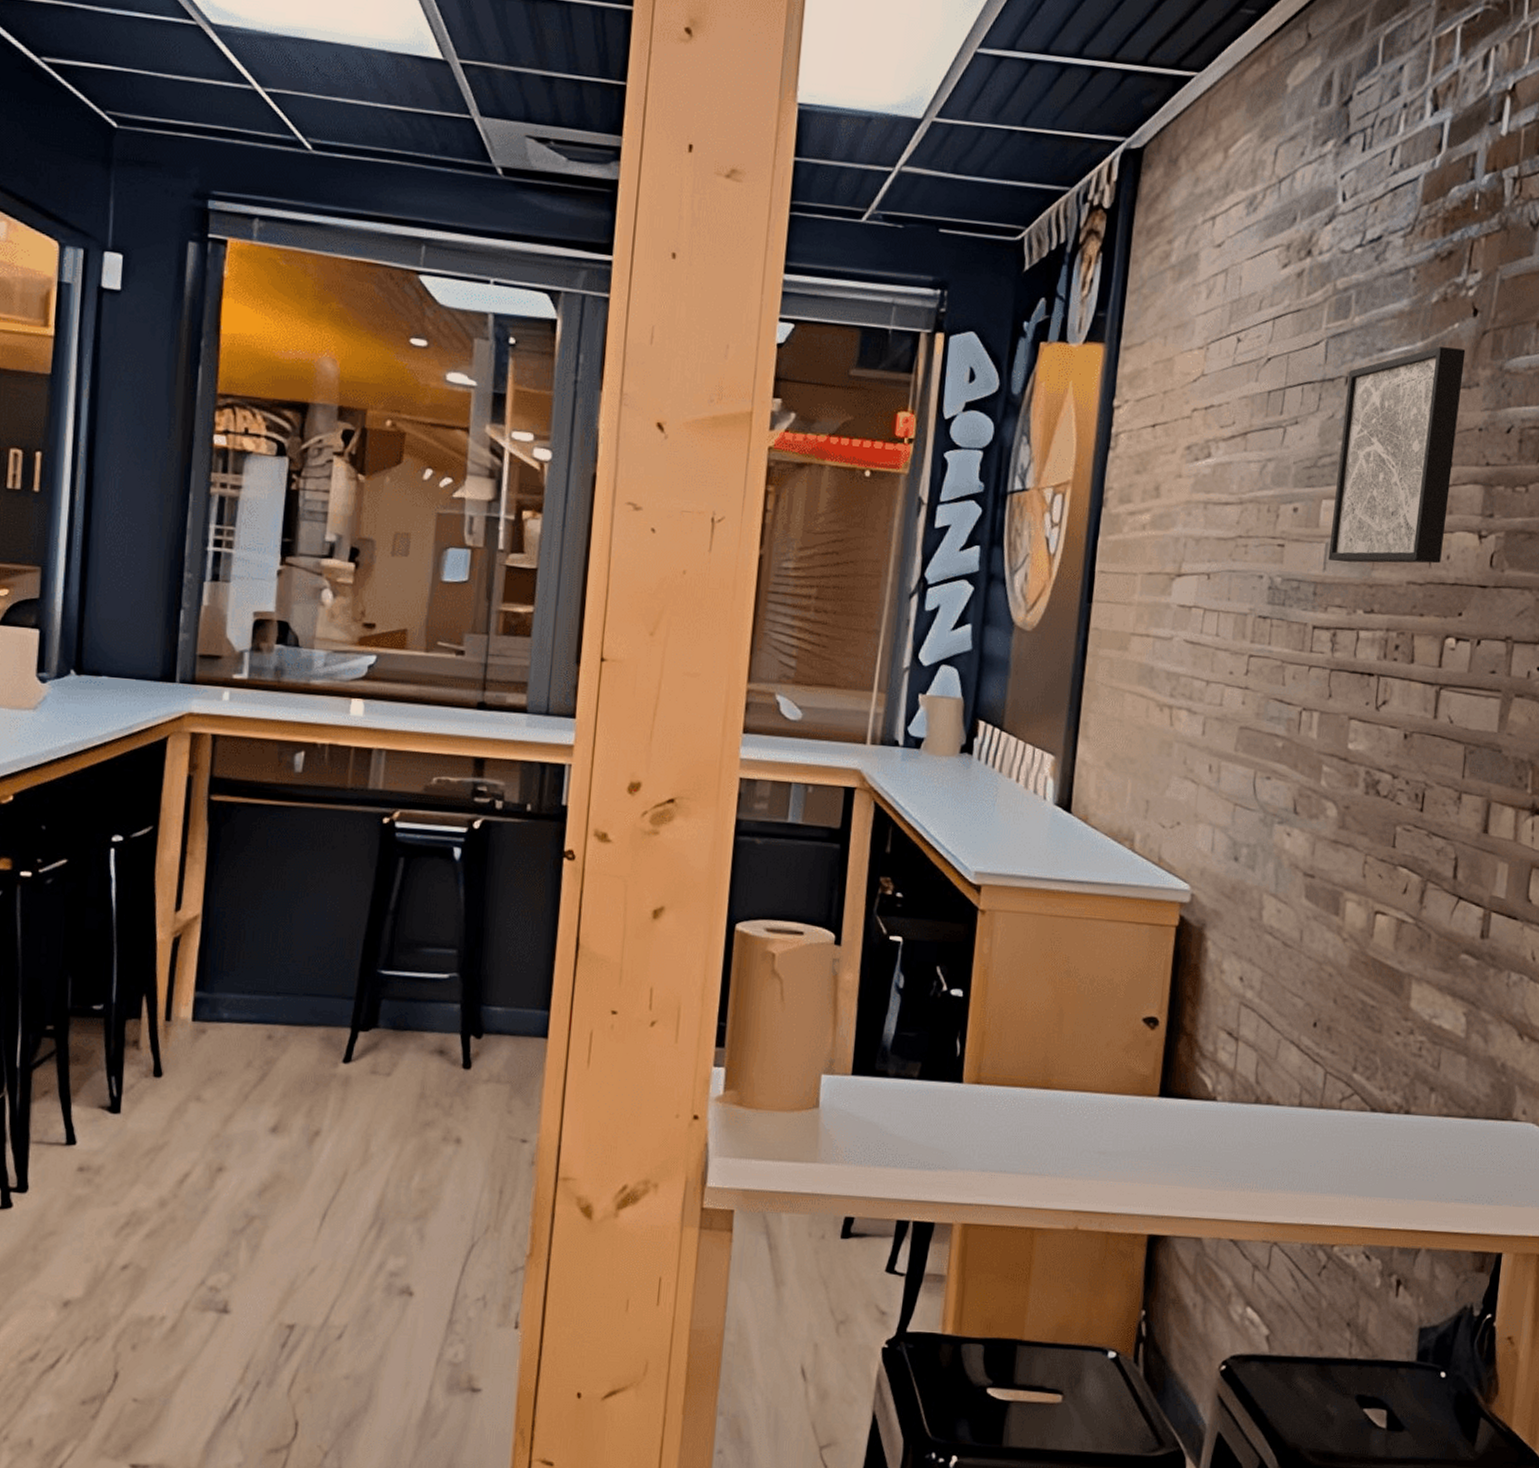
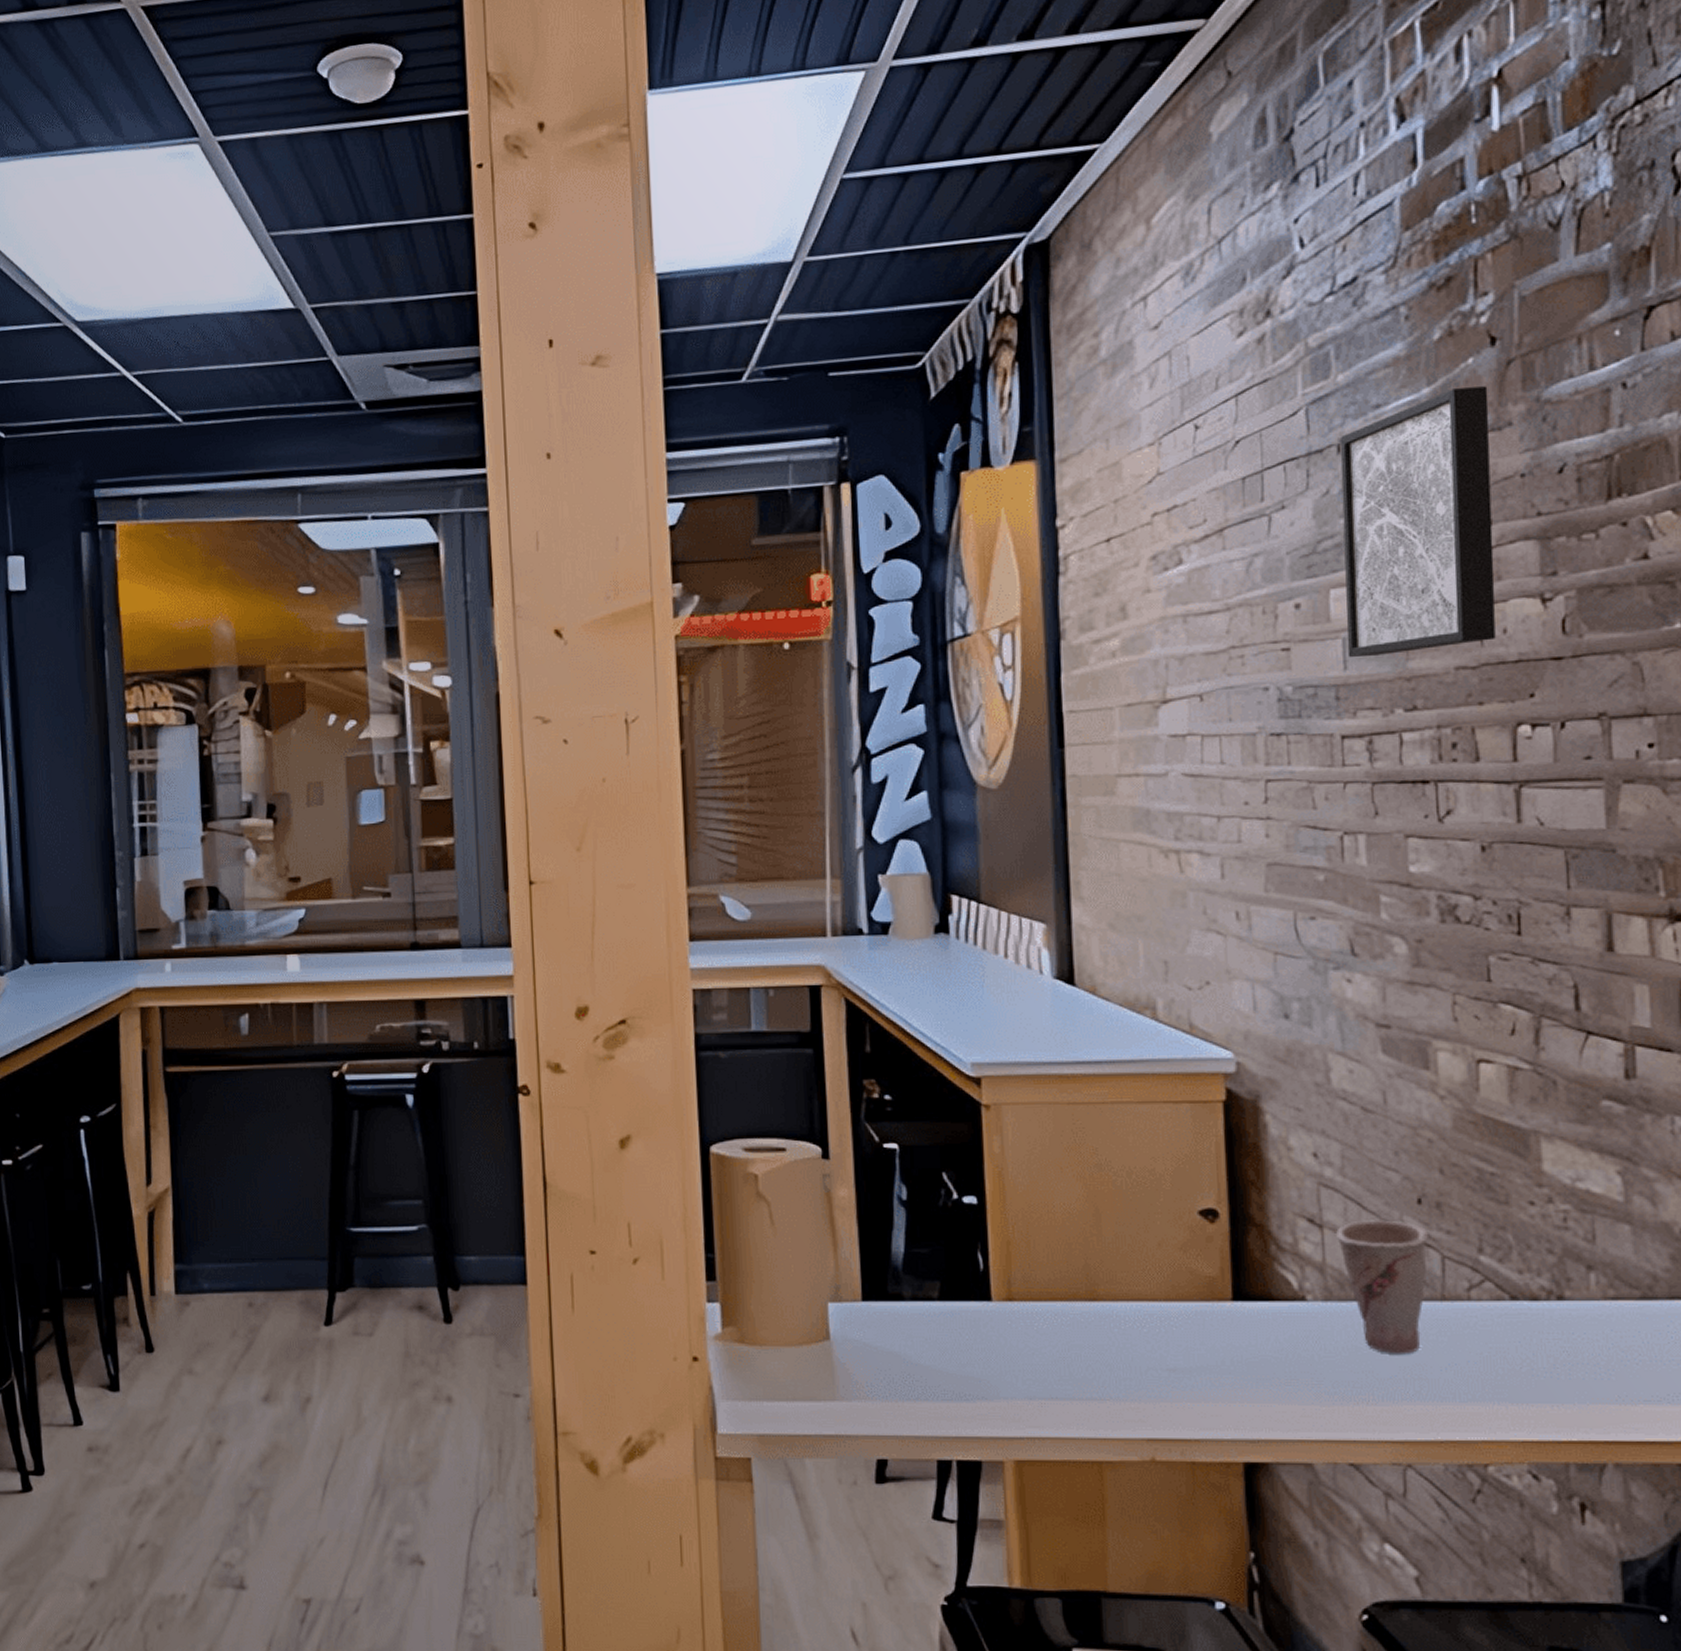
cup: none [1247,1036,1319,1151] -> present [1335,1220,1430,1354]

